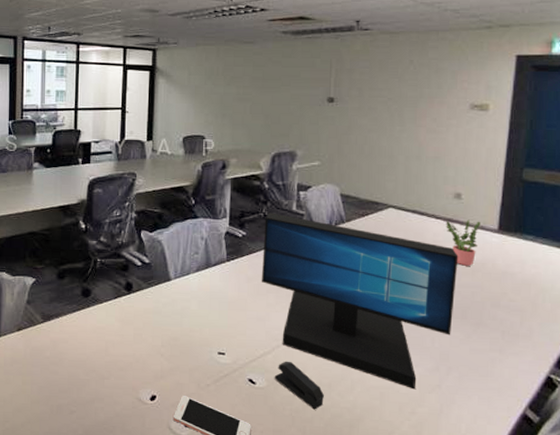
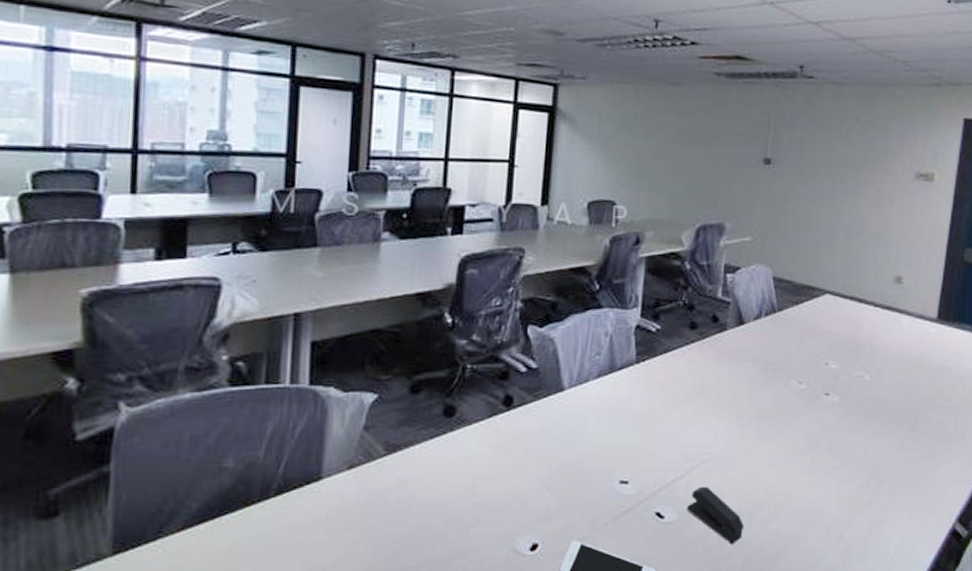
monitor: present [261,212,459,390] -> none [676,300,896,510]
potted plant: present [446,219,481,266] -> none [884,307,920,361]

